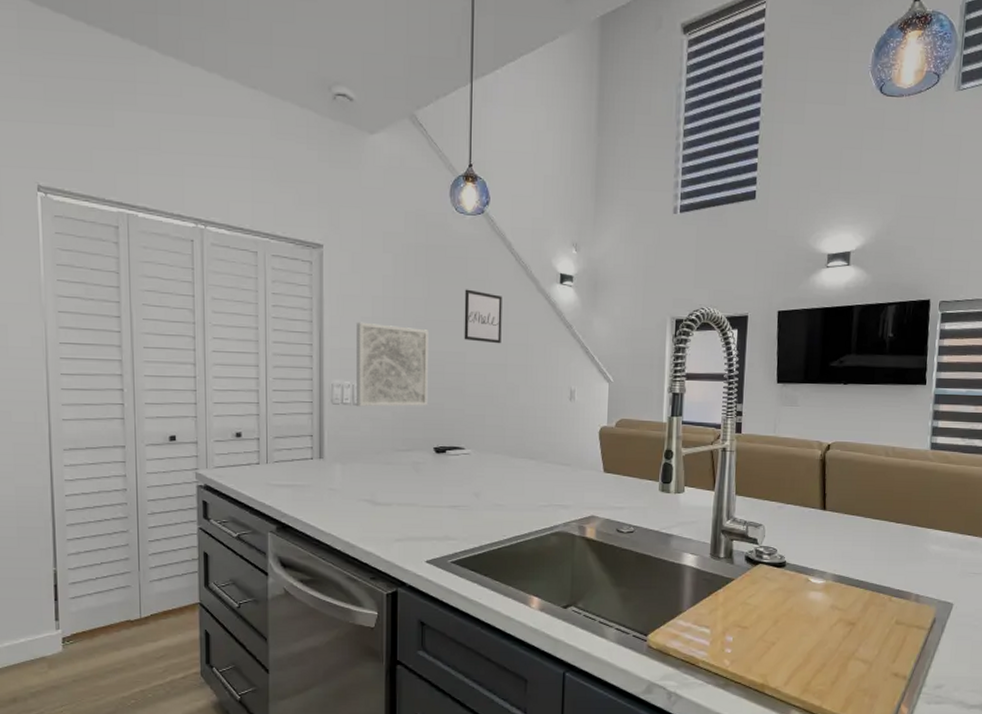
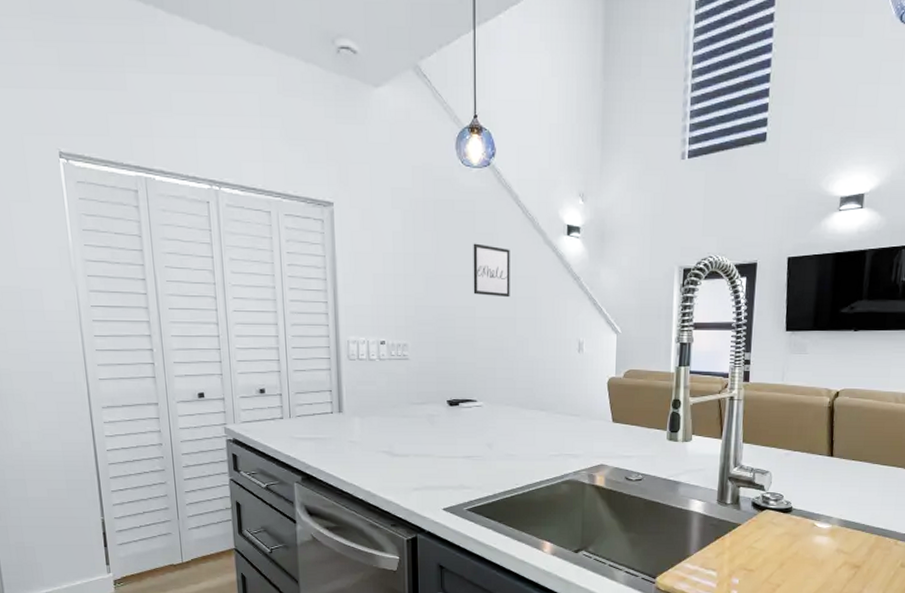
wall art: present [355,322,428,407] -> none [368,278,440,362]

